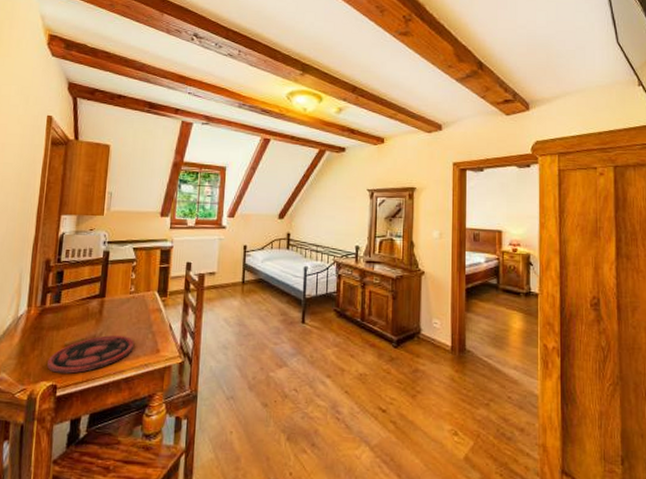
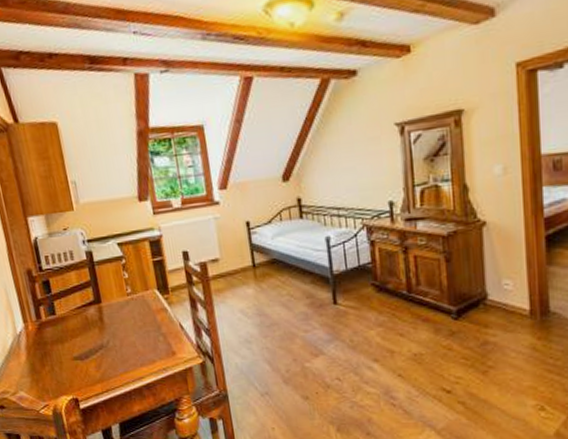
plate: present [47,335,135,374] -> none [61,341,147,386]

